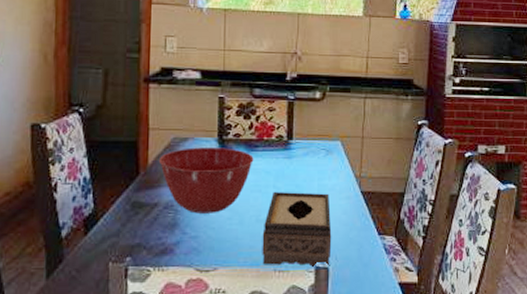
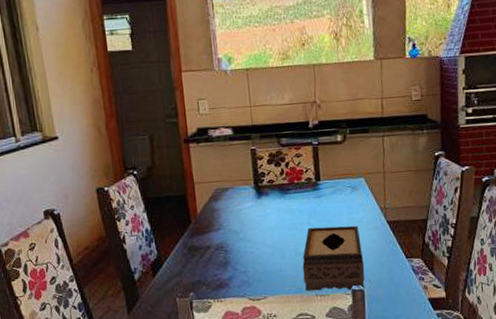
mixing bowl: present [158,147,254,214] -> none [205,193,288,252]

